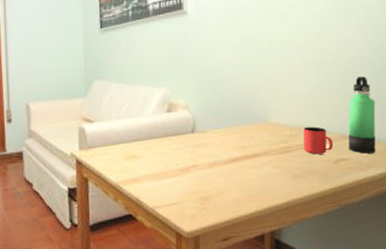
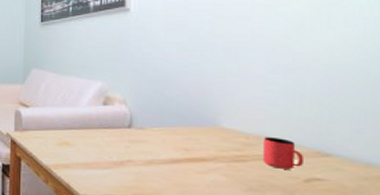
thermos bottle: present [348,76,376,154] -> none [326,87,368,178]

